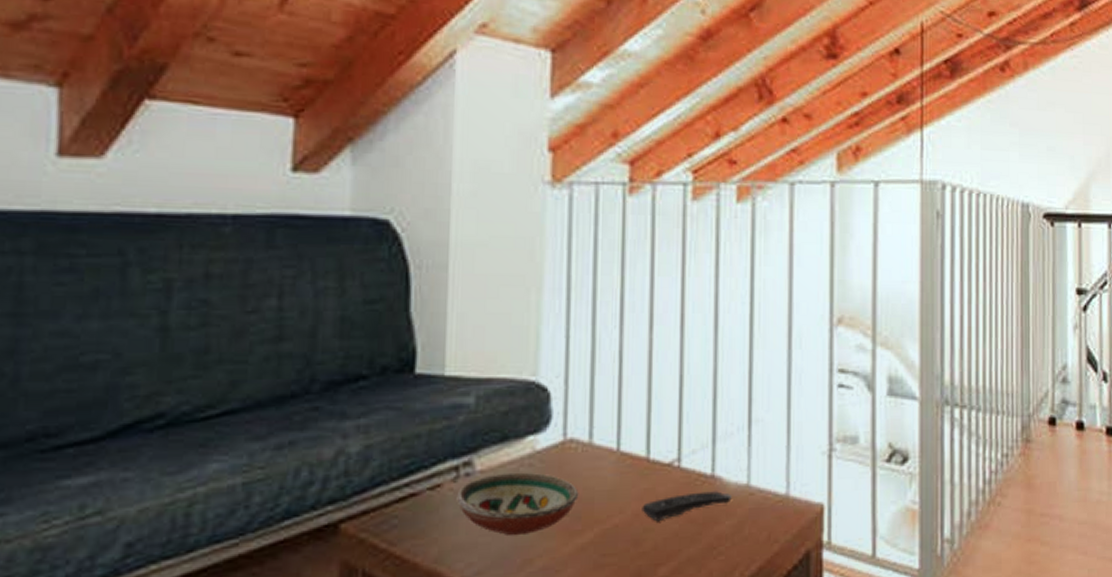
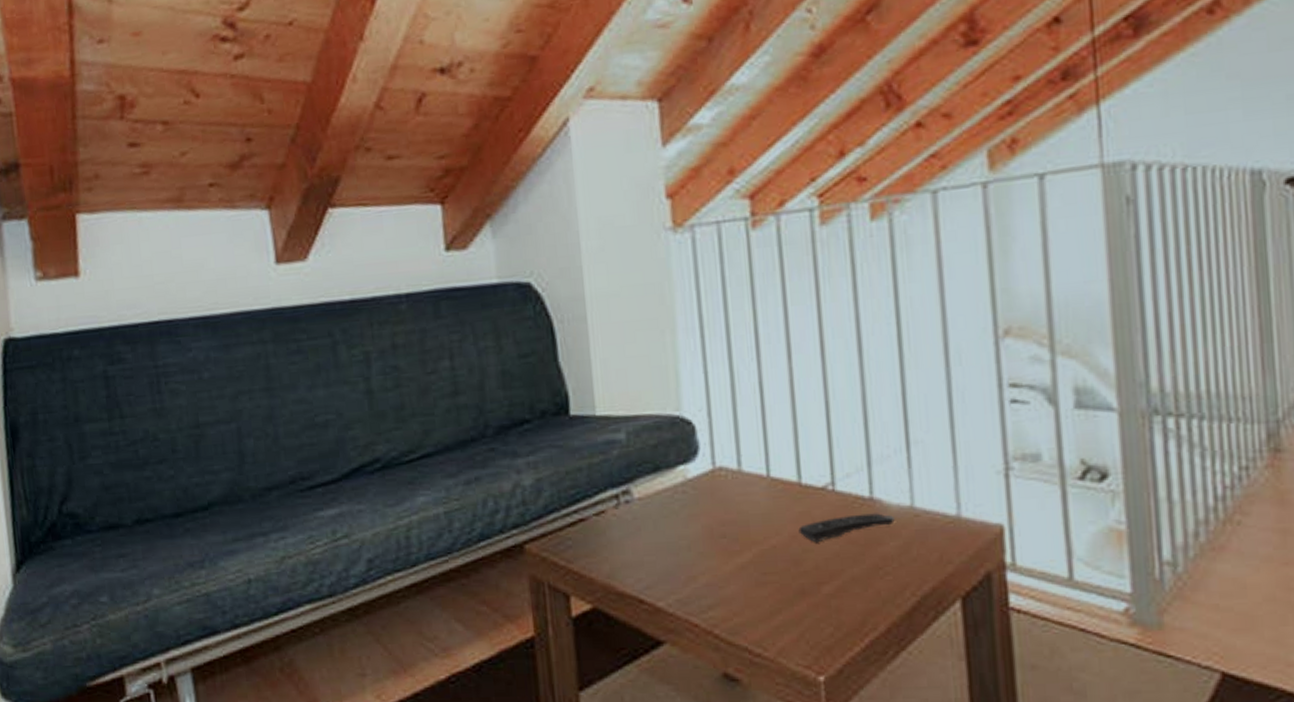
decorative bowl: present [456,472,579,536] -> none [620,498,734,556]

